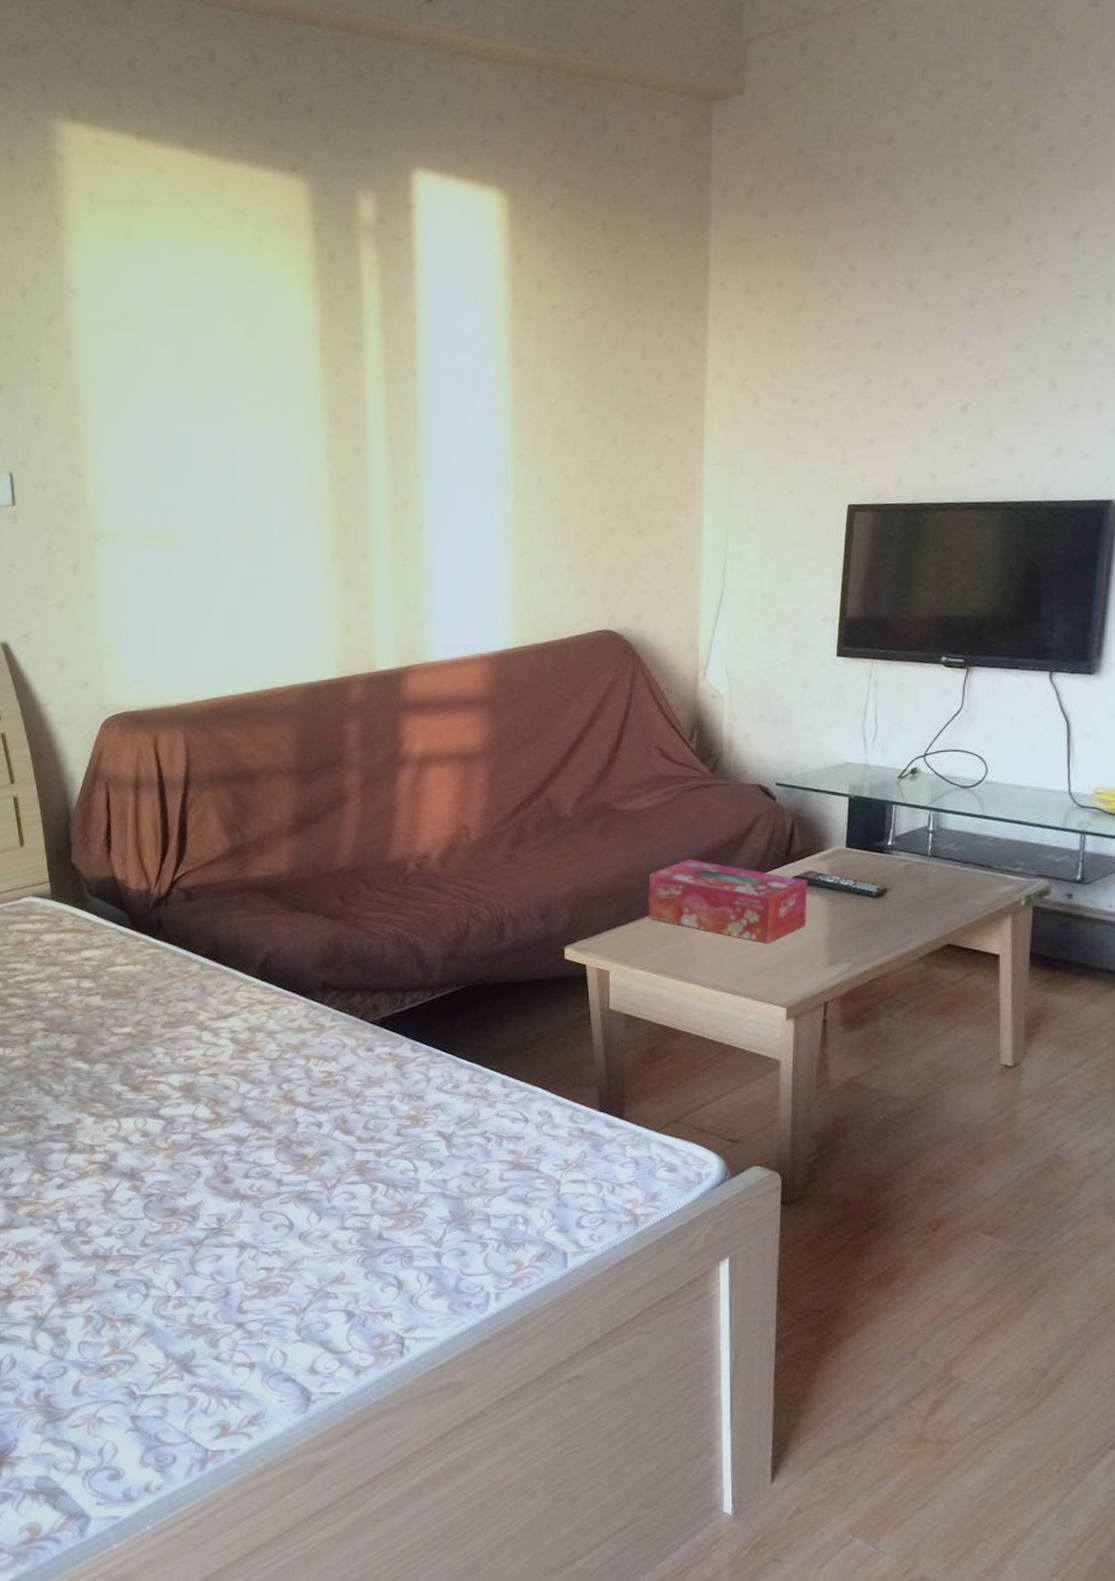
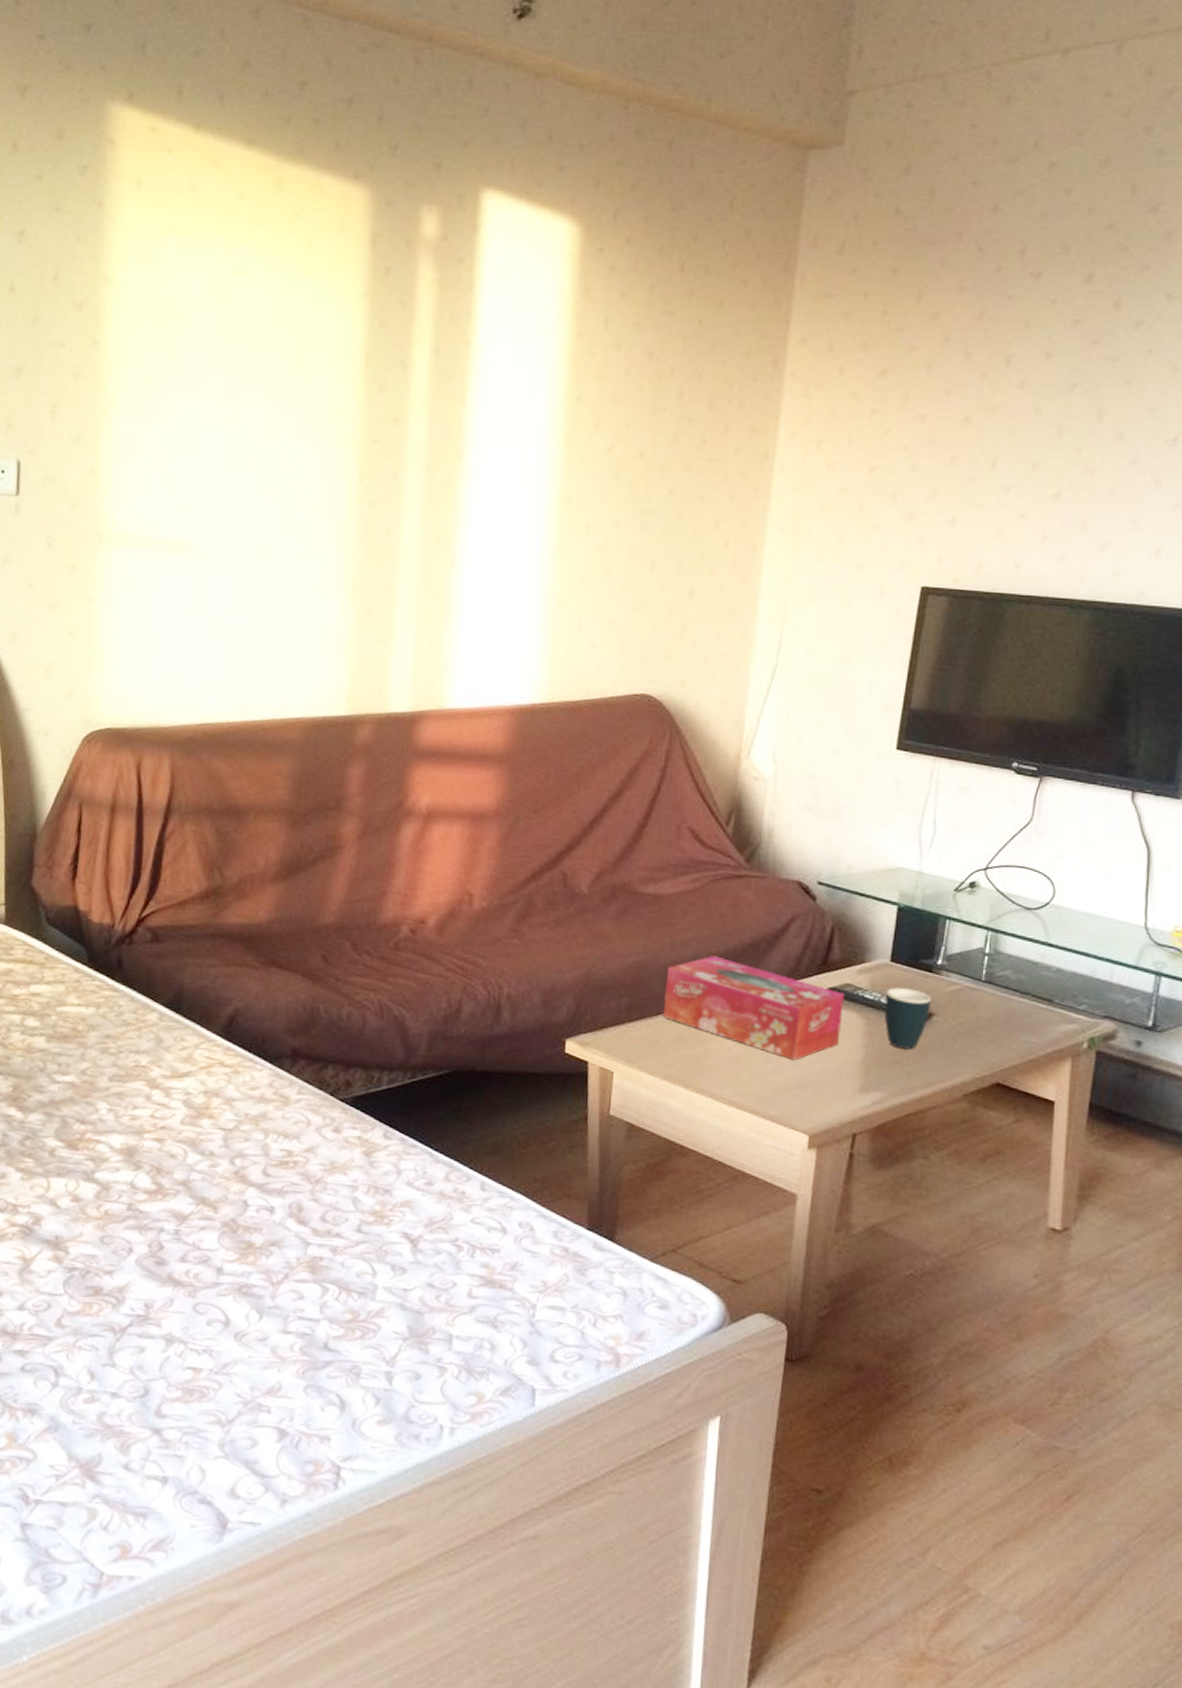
mug: none [844,870,885,923] -> present [884,987,932,1050]

